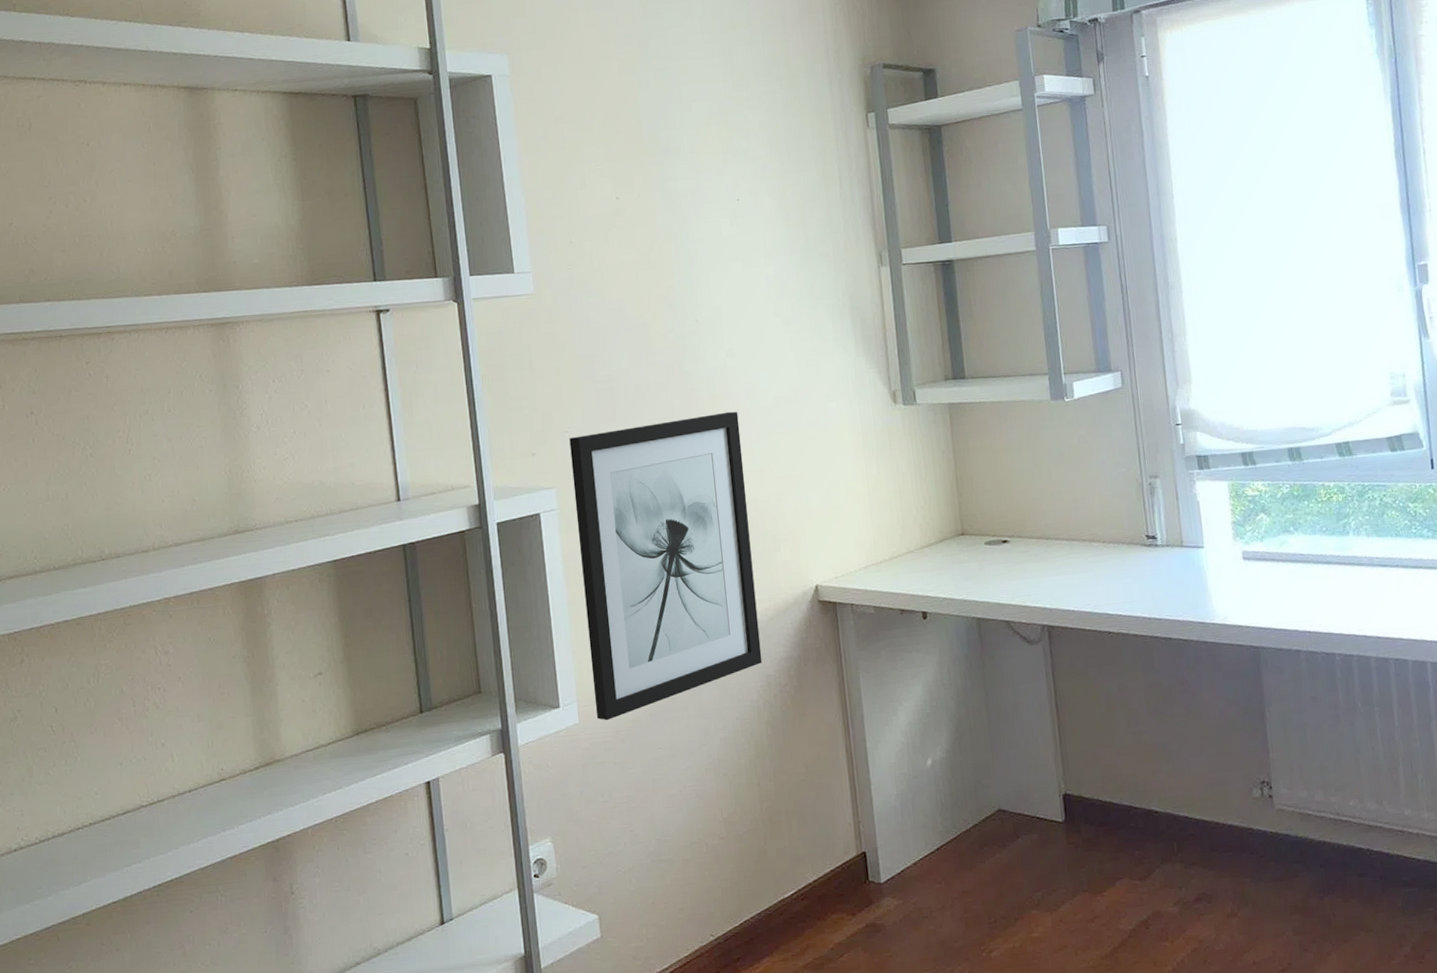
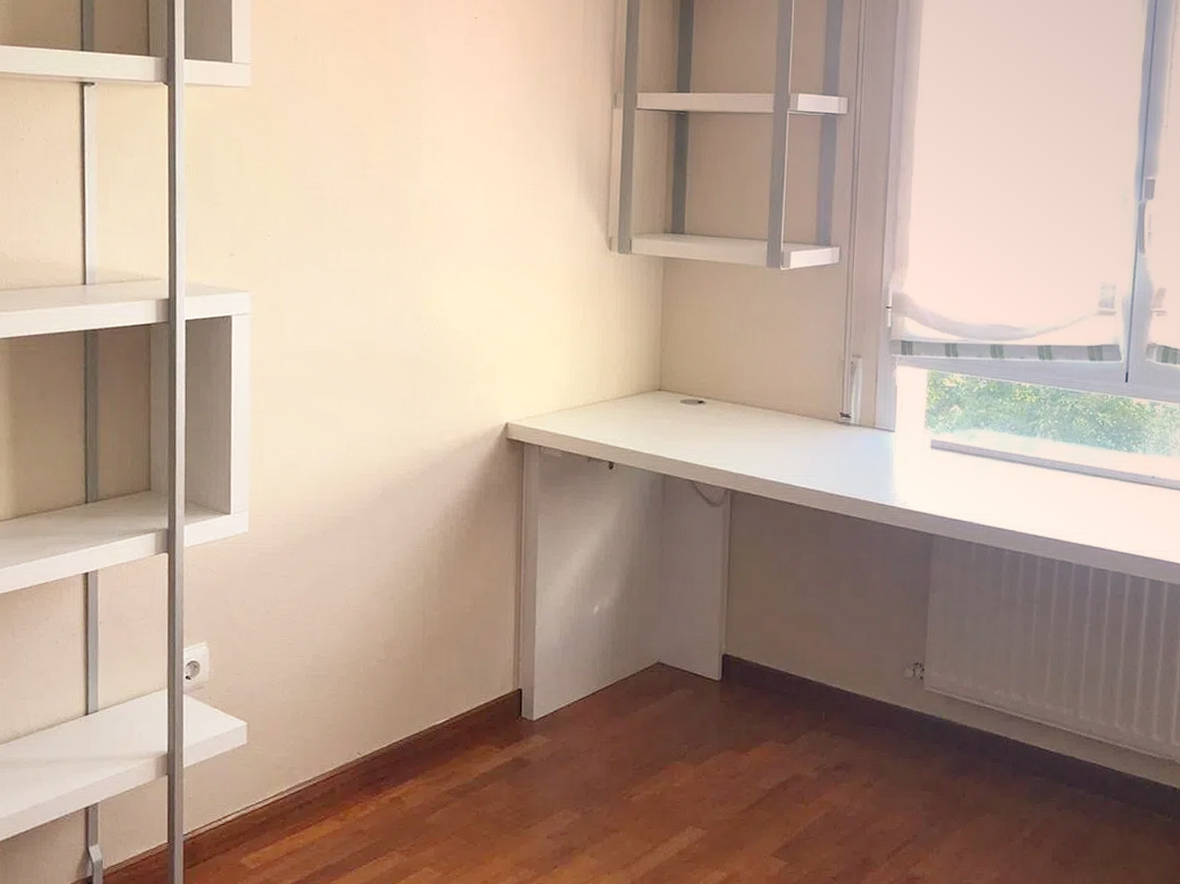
wall art: present [569,411,762,721] -> none [267,236,449,533]

